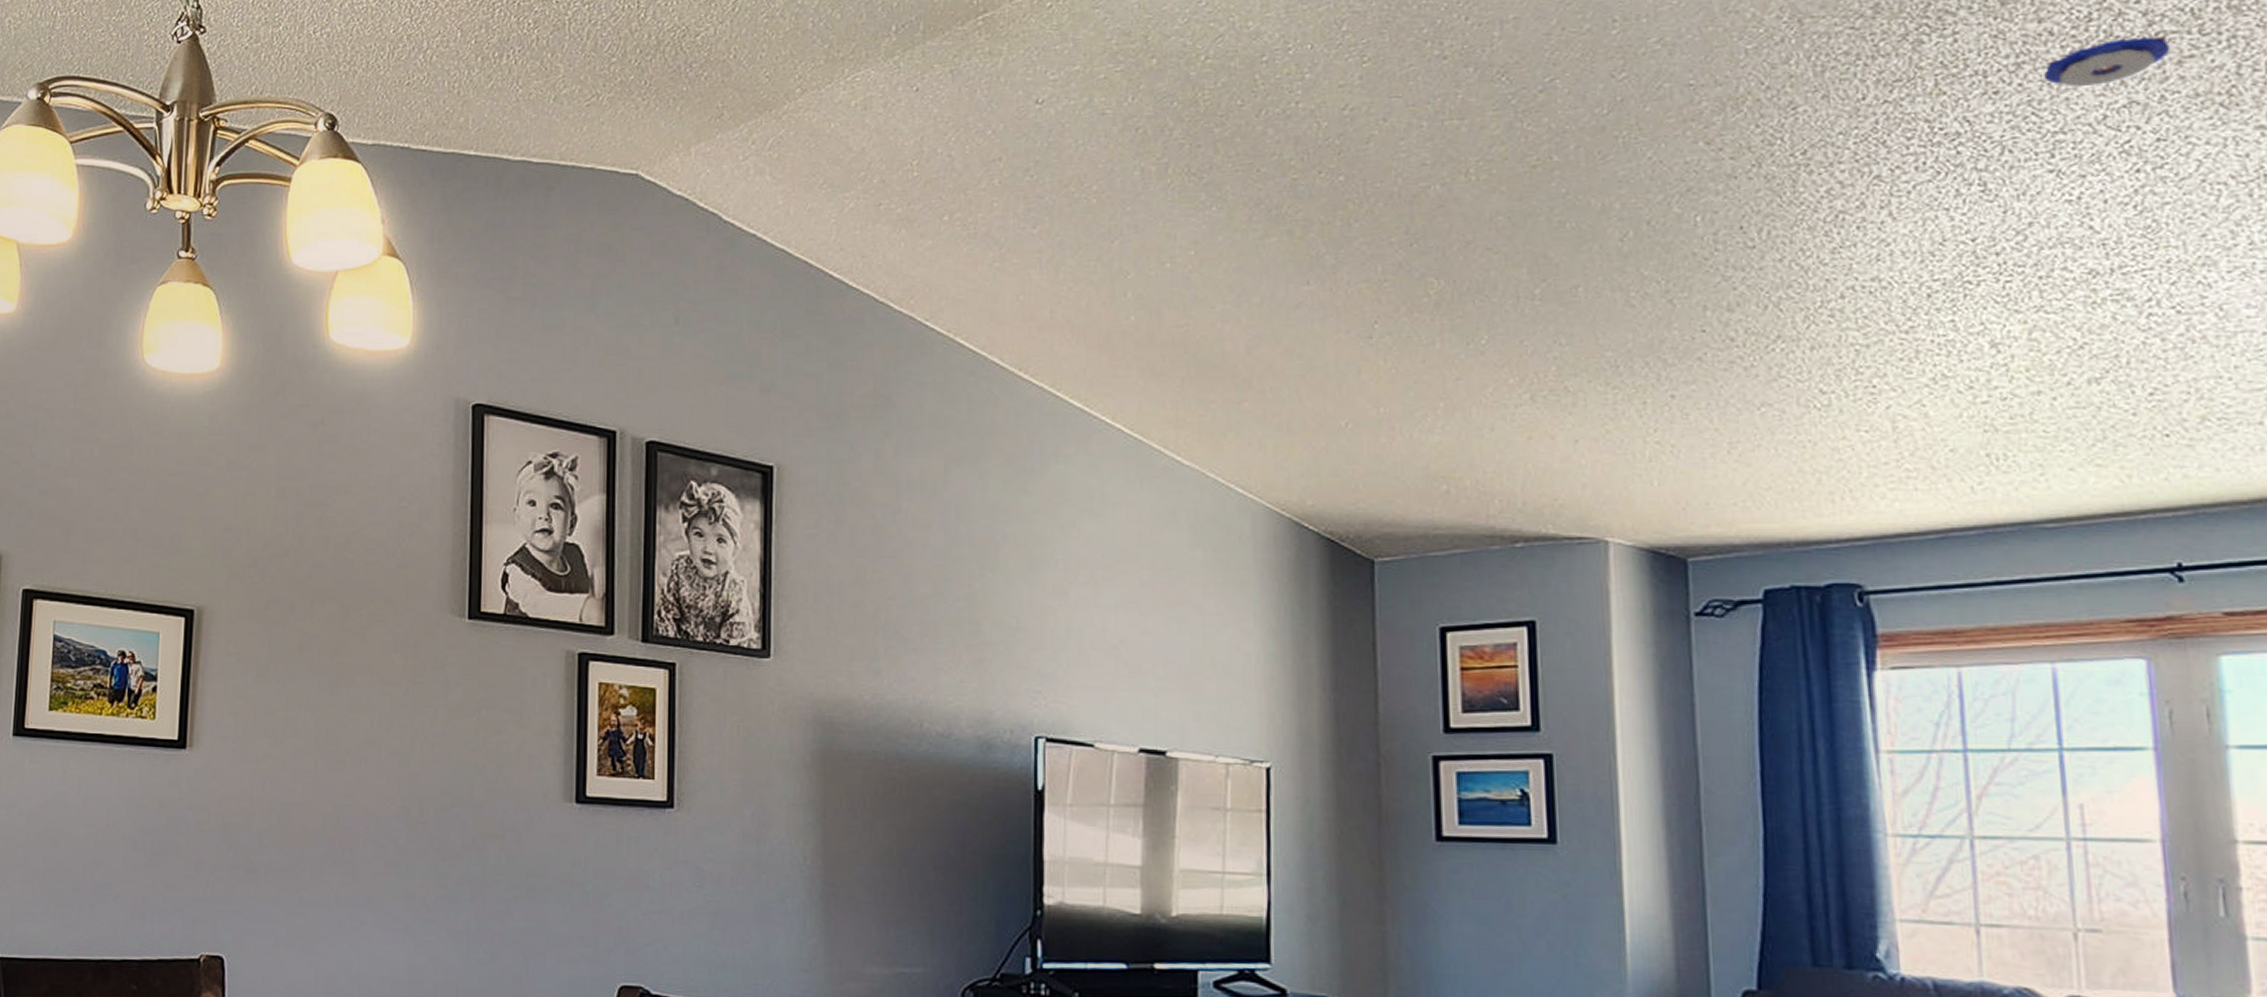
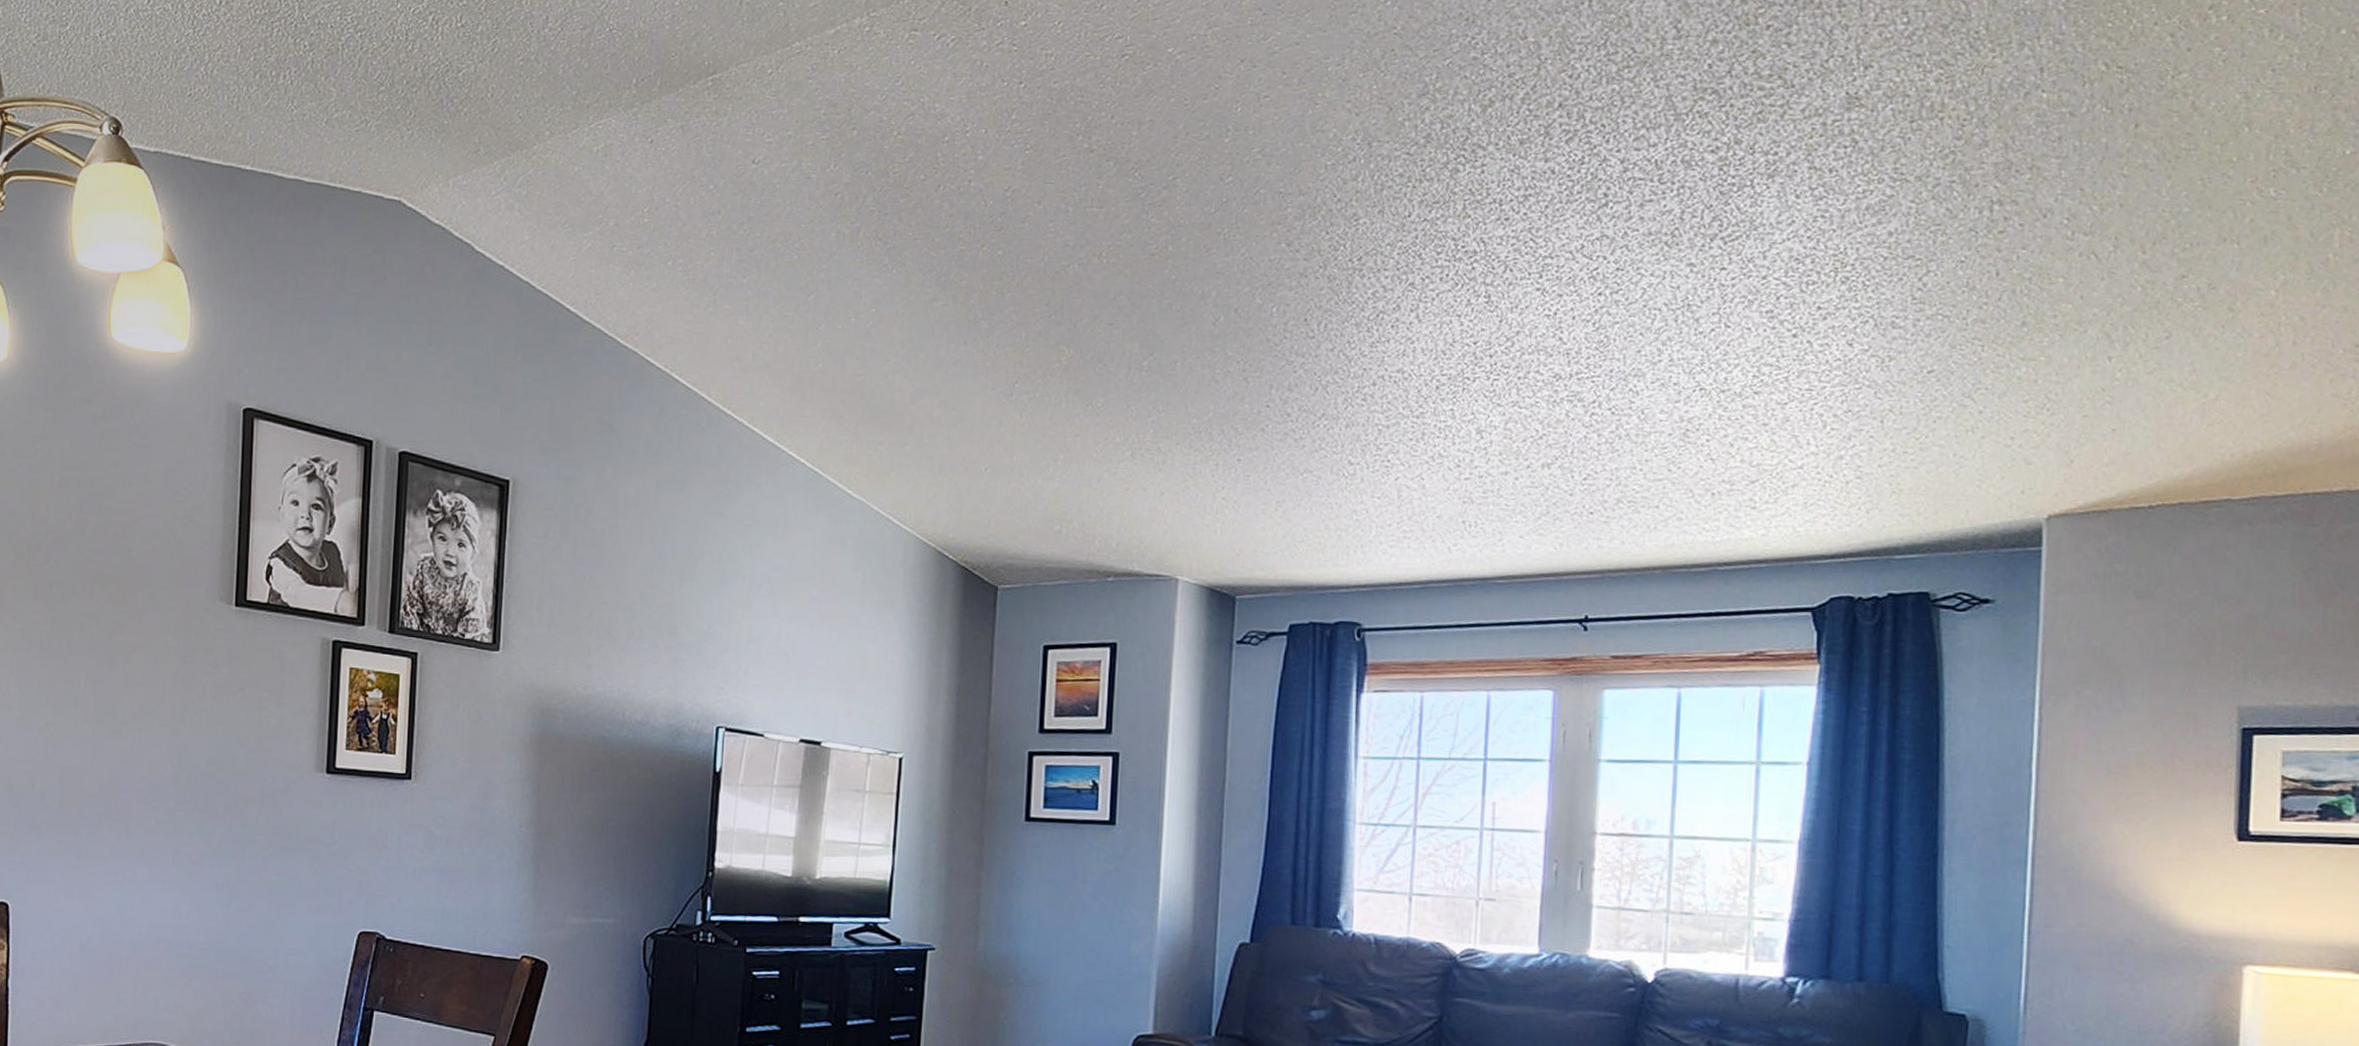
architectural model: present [2044,33,2171,88] -> none [1543,179,1637,221]

